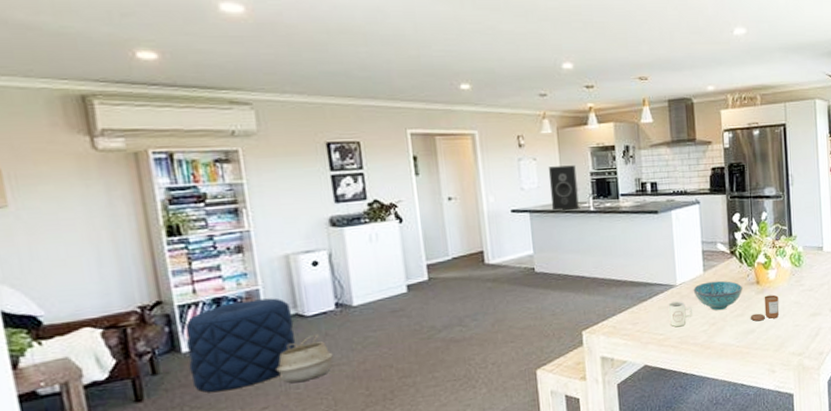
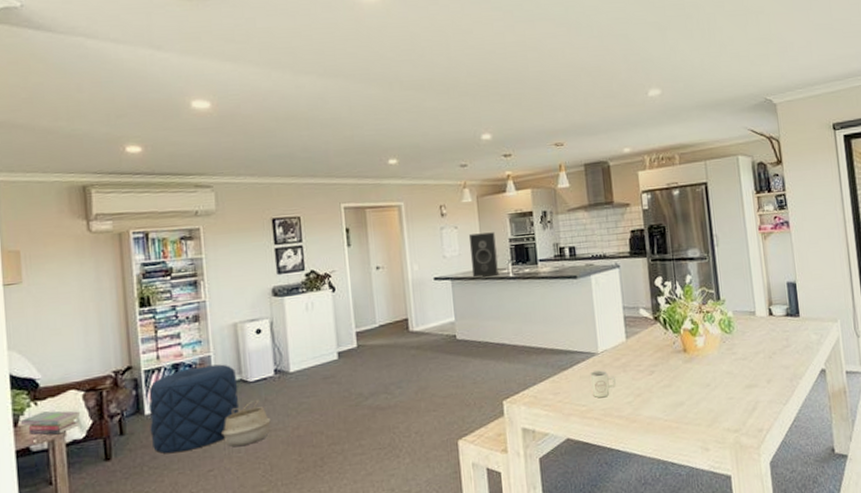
books: none [20,350,100,377] -> present [20,411,81,435]
bowl: present [693,280,743,311] -> none [615,348,669,381]
candle: present [750,294,779,322] -> none [678,364,710,393]

